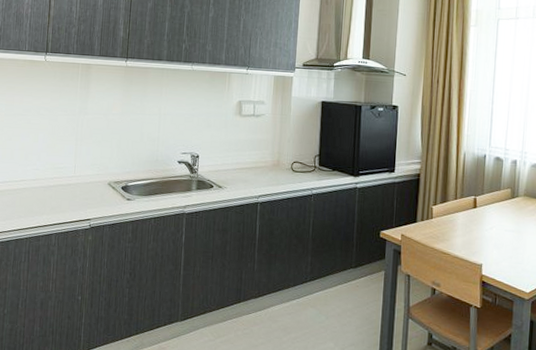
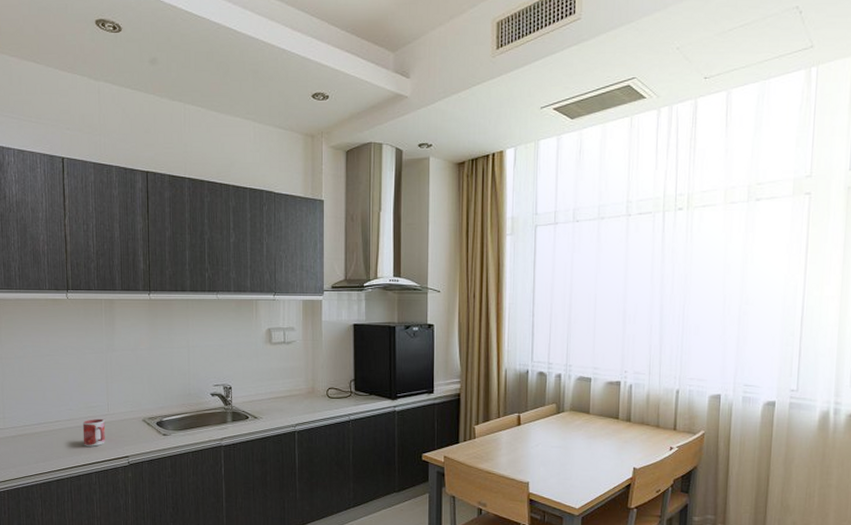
mug: none [46,180,70,208] -> present [82,419,105,447]

